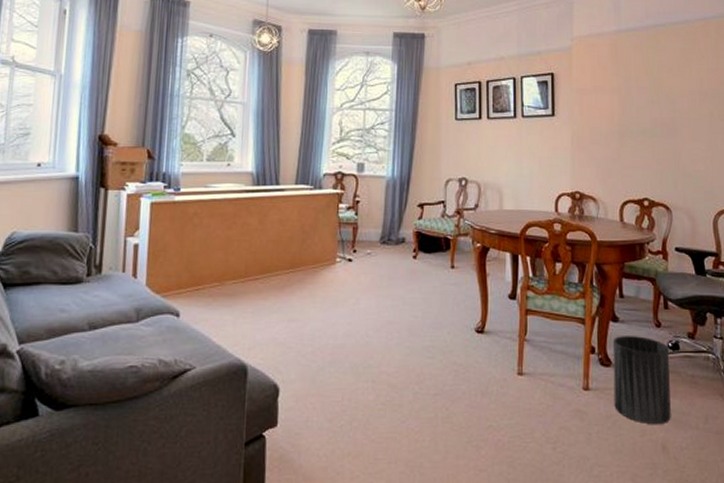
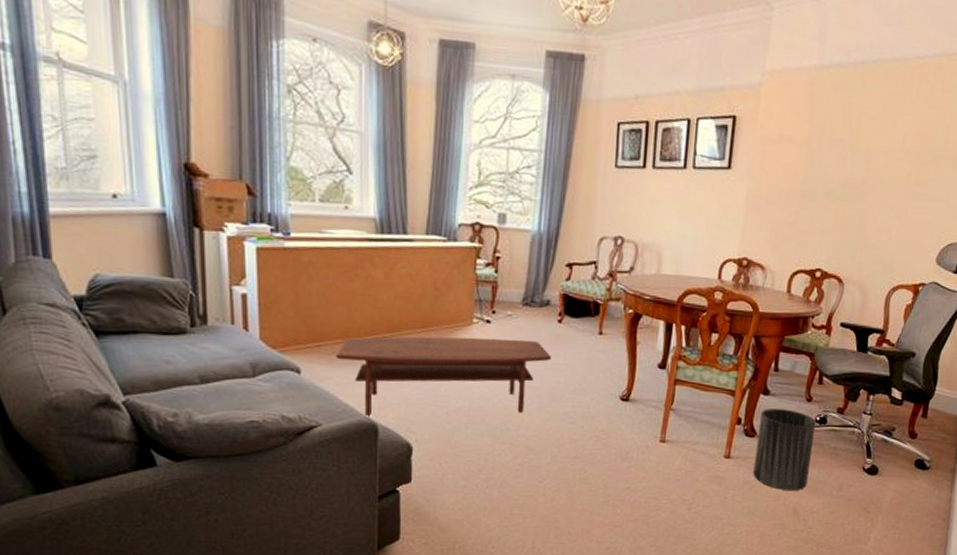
coffee table: none [212,276,409,356] -> present [335,336,552,415]

